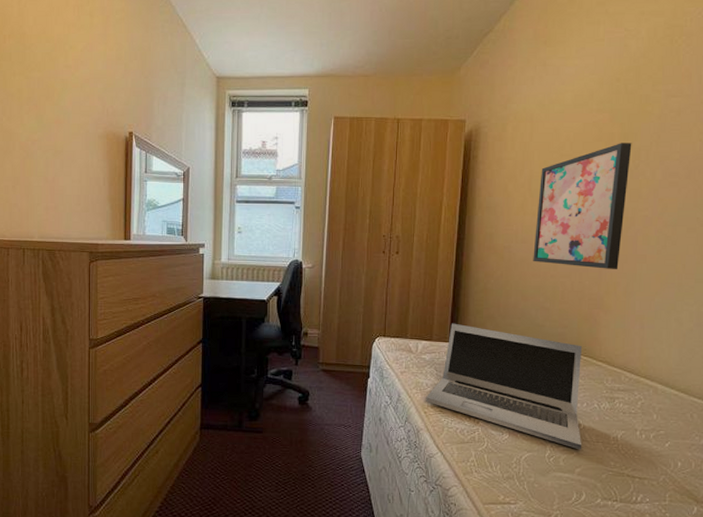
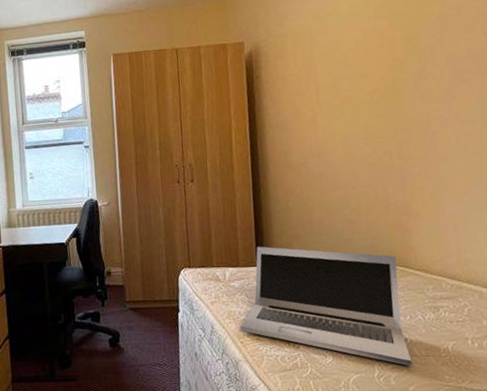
wall art: present [533,143,632,269] -> none [327,45,422,175]

